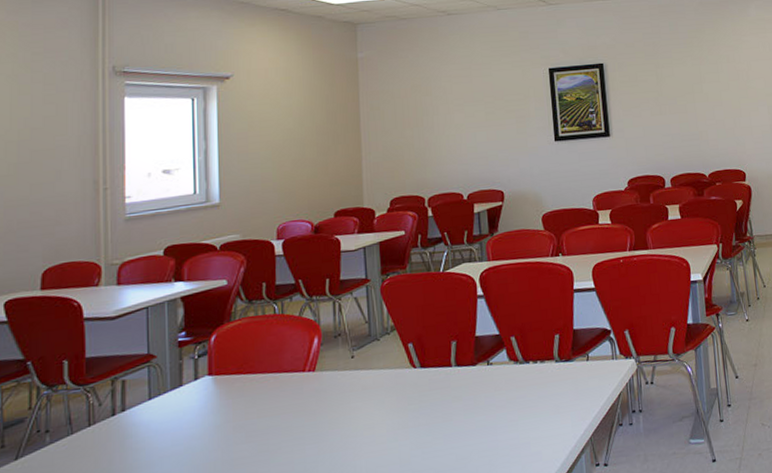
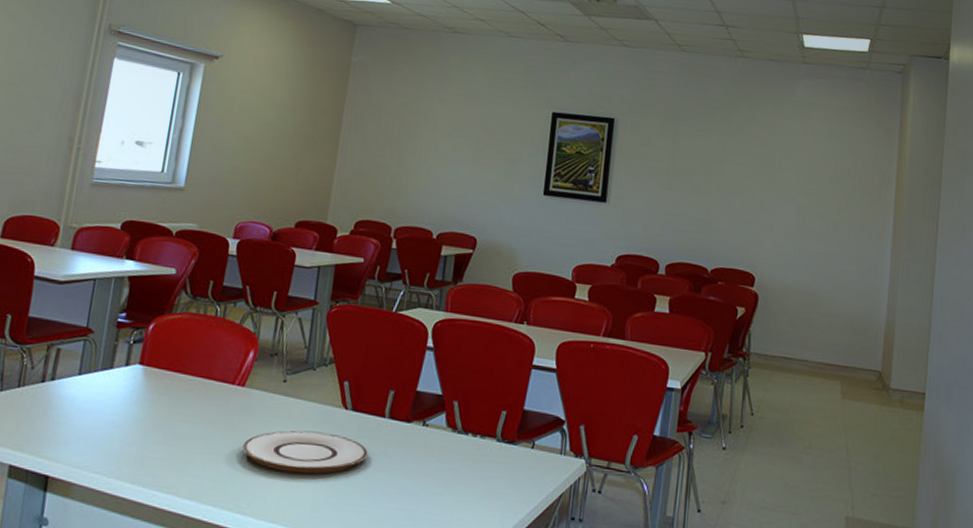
plate: none [324,392,442,439] -> present [242,430,368,475]

